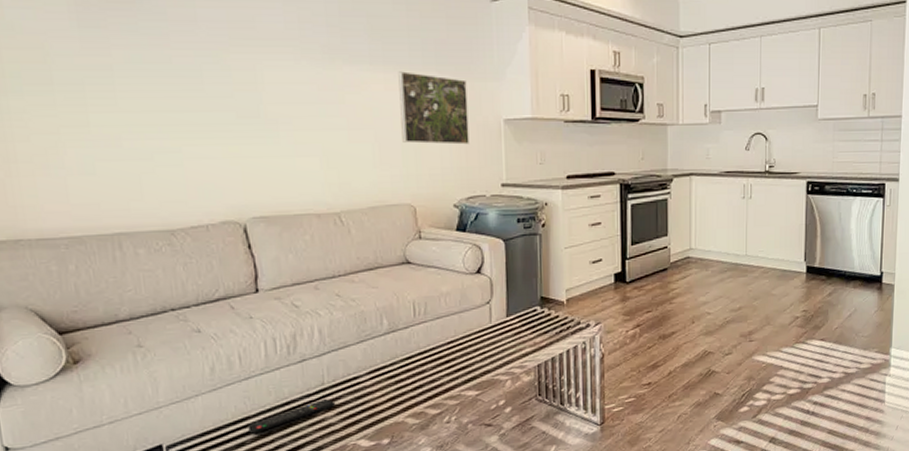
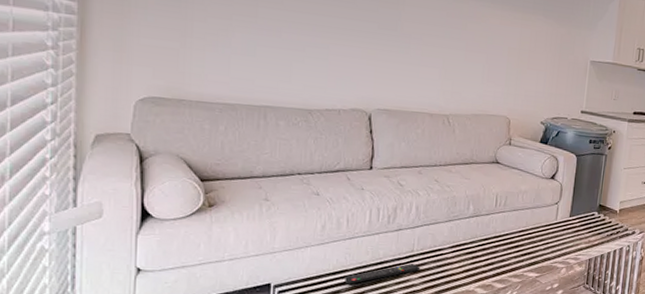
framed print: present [398,71,470,145] -> none [508,11,566,76]

